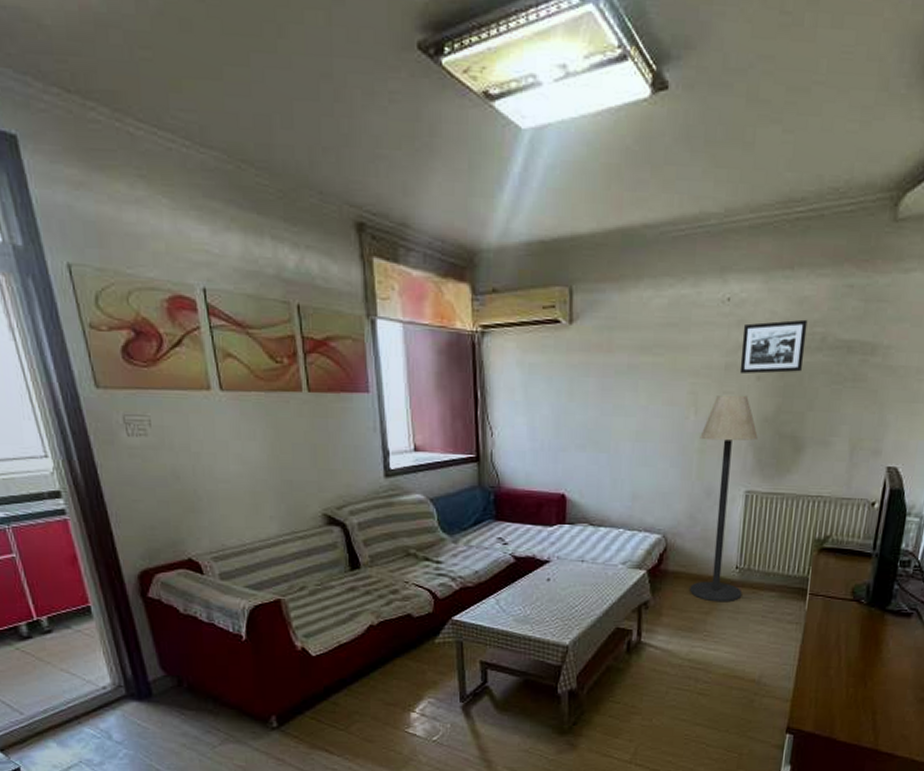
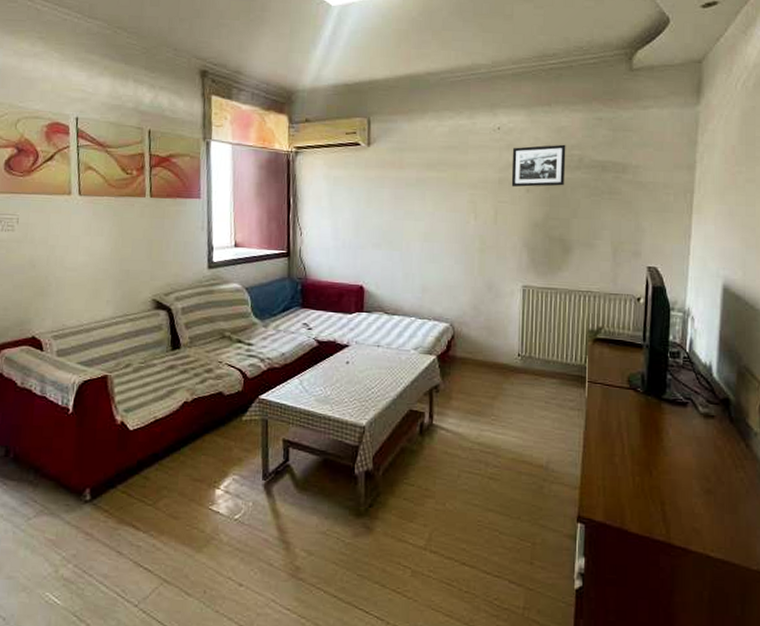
floor lamp: present [690,395,758,602] -> none [477,204,530,388]

